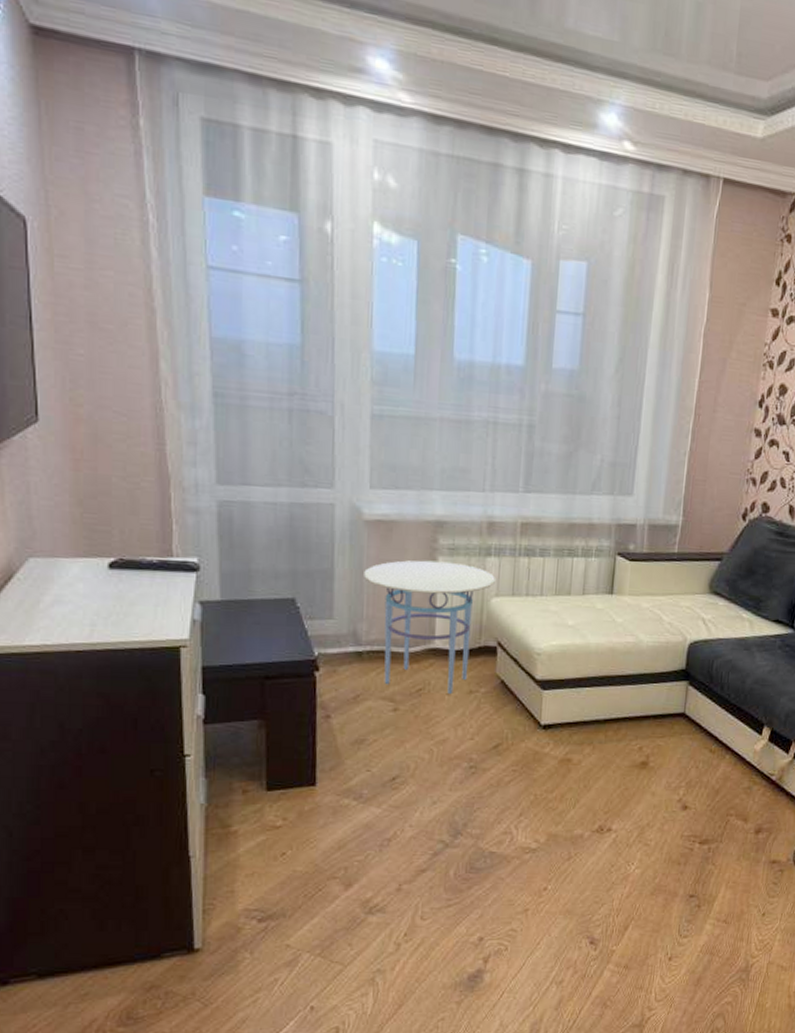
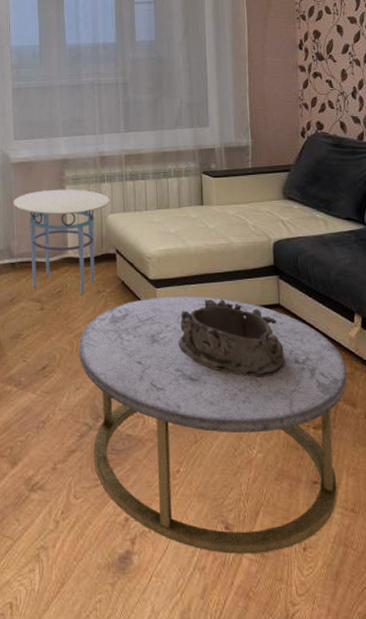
coffee table: none [440,699,745,967] -> present [79,296,347,554]
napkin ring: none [562,705,682,791] -> present [178,299,285,377]

